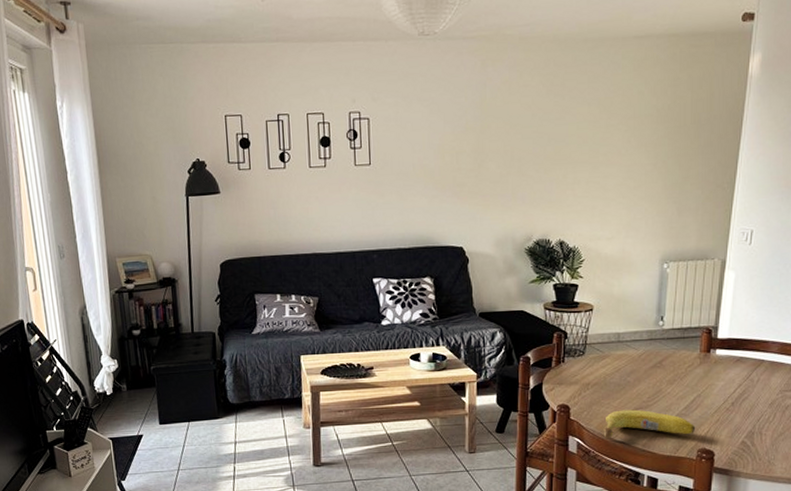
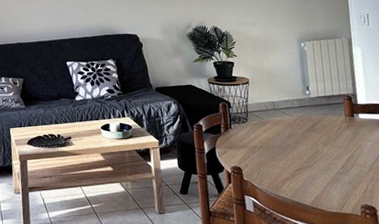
fruit: present [603,409,696,438] -> none [274,169,355,197]

